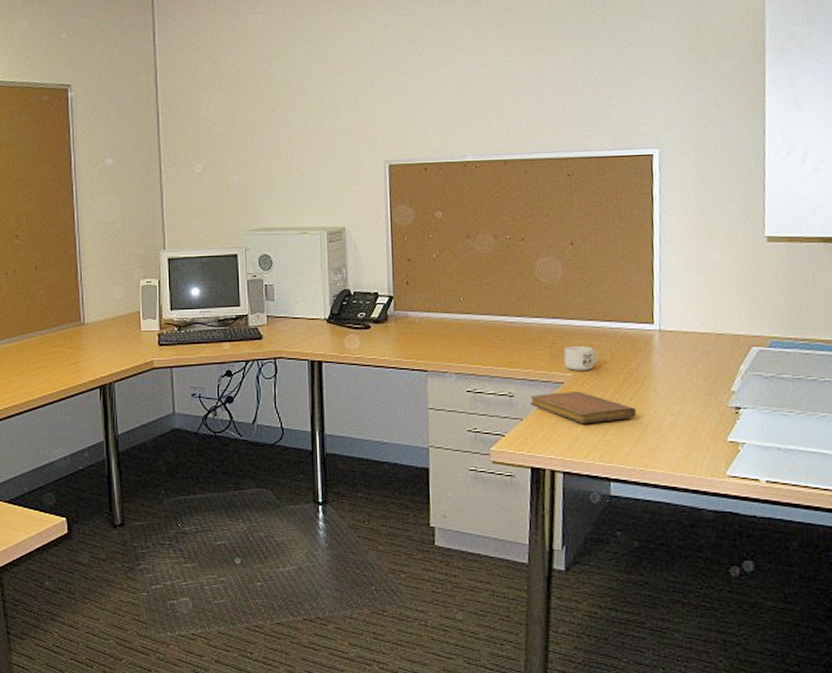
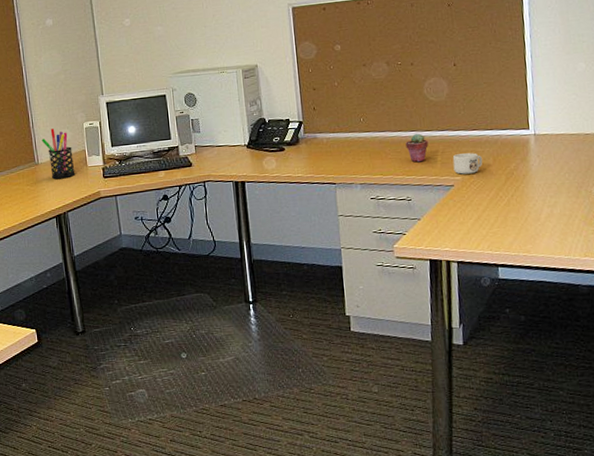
pen holder: none [90,284,127,343] -> present [41,128,76,179]
potted succulent: none [510,320,537,353] -> present [405,133,429,163]
notebook: present [530,392,636,424] -> none [425,192,518,220]

